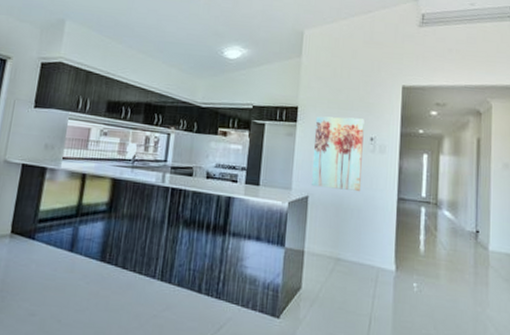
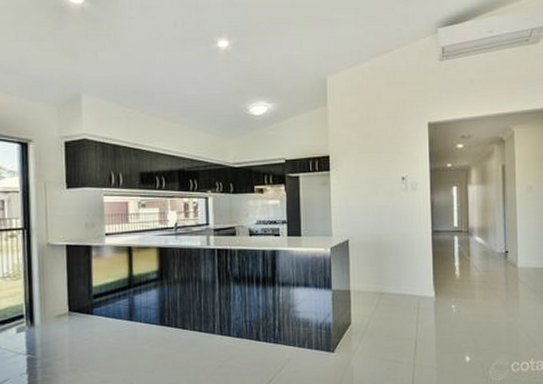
wall art: present [312,116,365,192] -> none [348,160,396,230]

